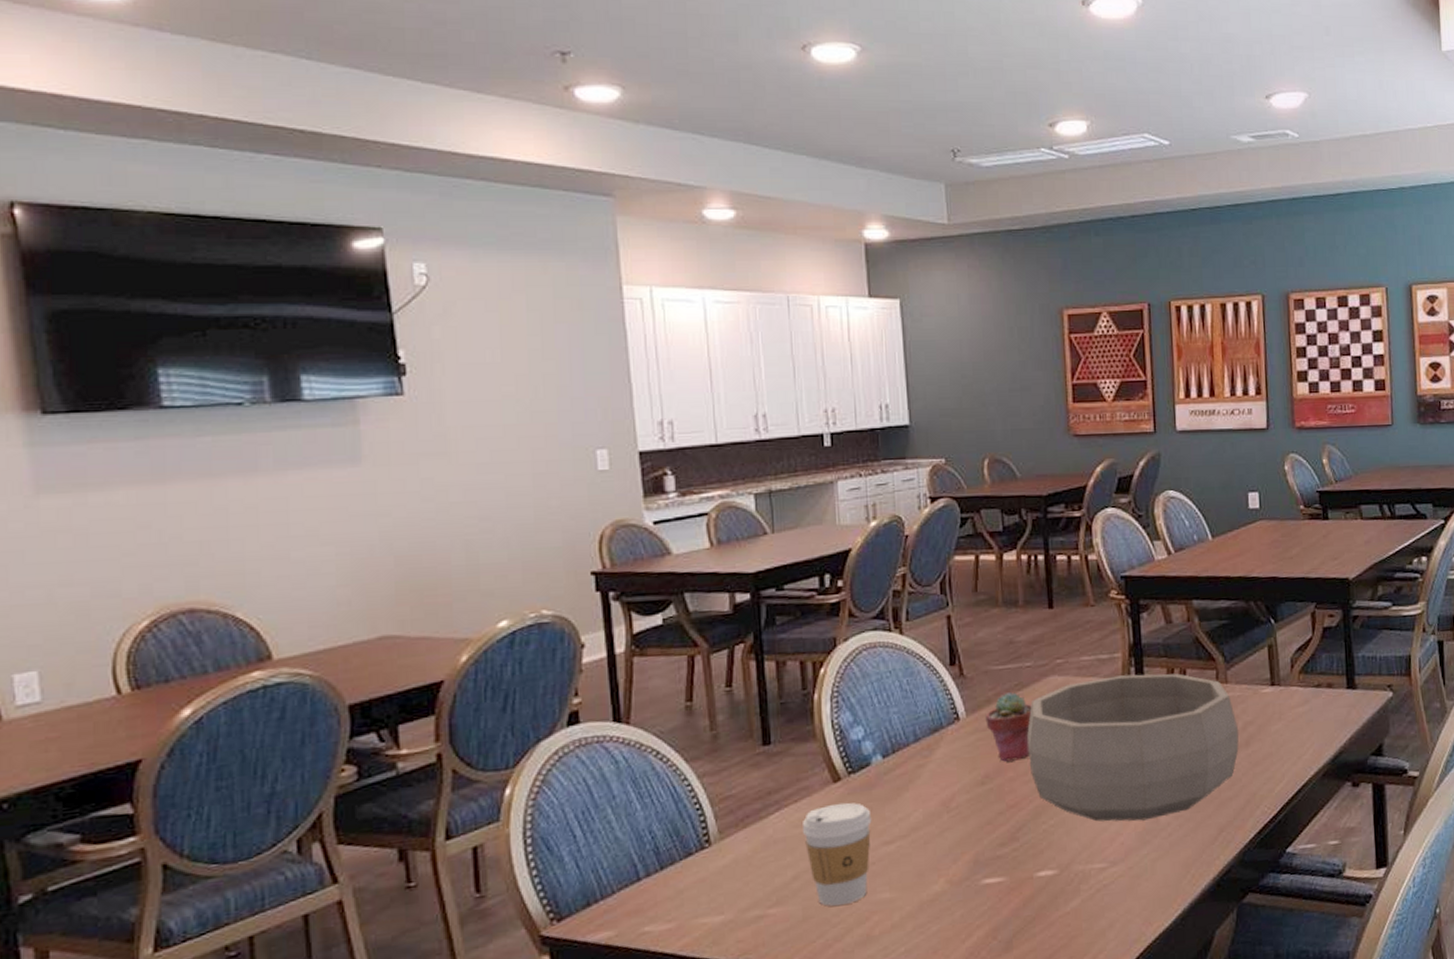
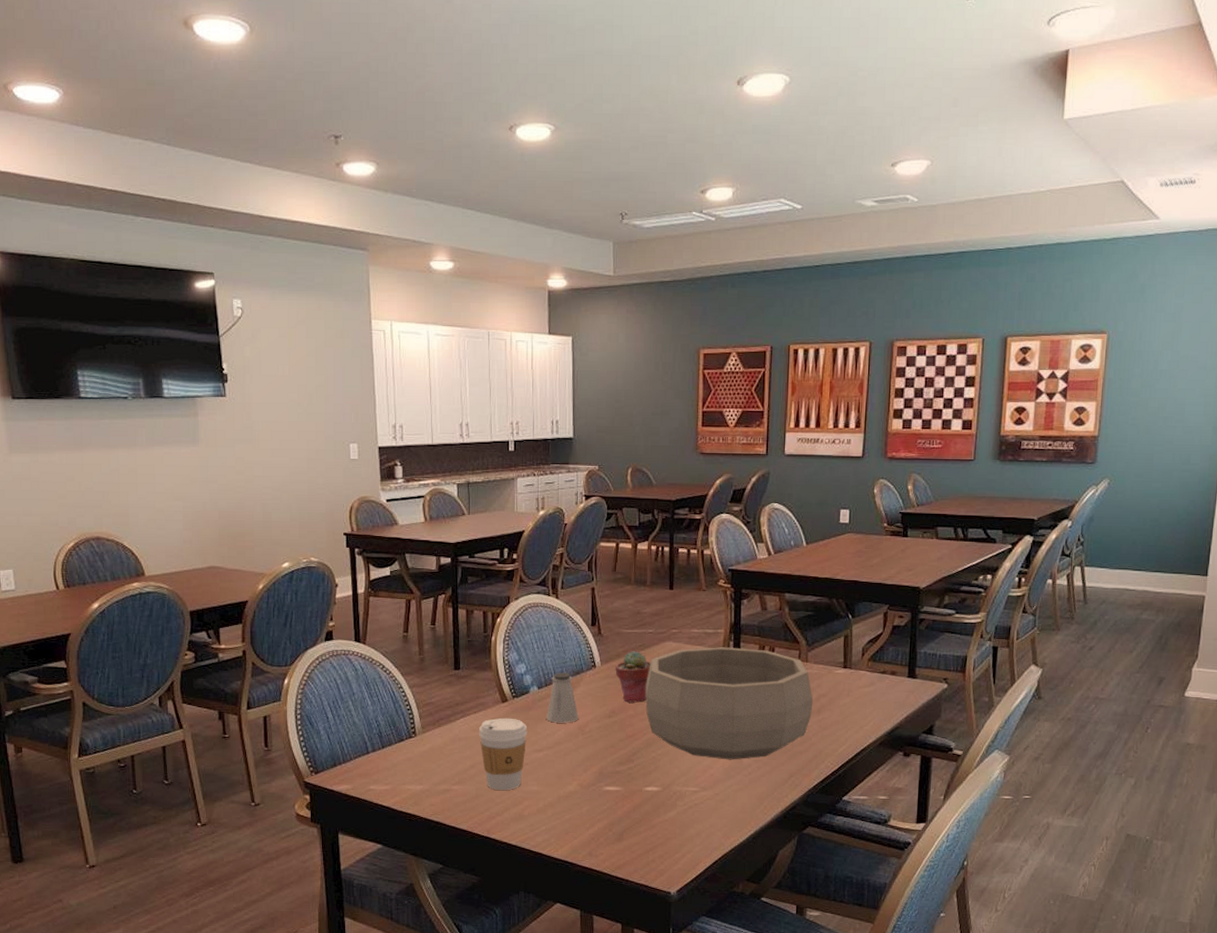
saltshaker: none [897,732,941,802] -> present [547,673,579,723]

